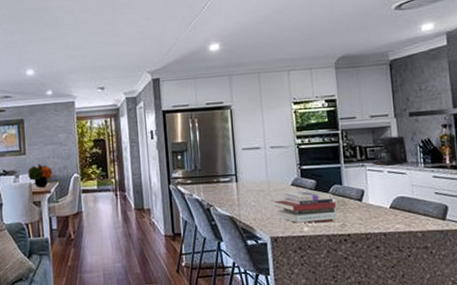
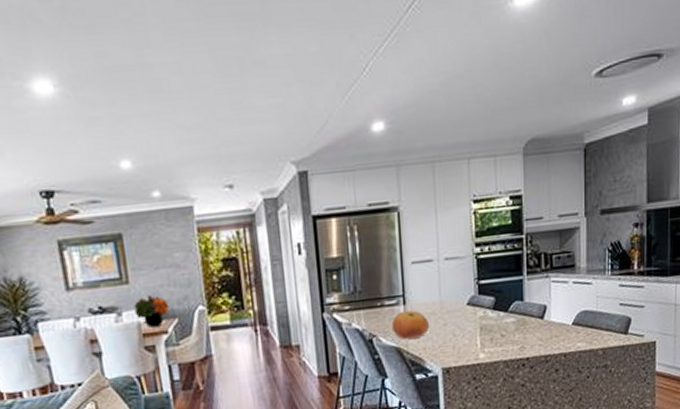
fruit: none [226,187,259,210] -> present [391,310,430,339]
books: present [273,190,338,223] -> none [446,309,517,350]
coffee maker: present [372,136,408,166] -> none [558,238,595,276]

